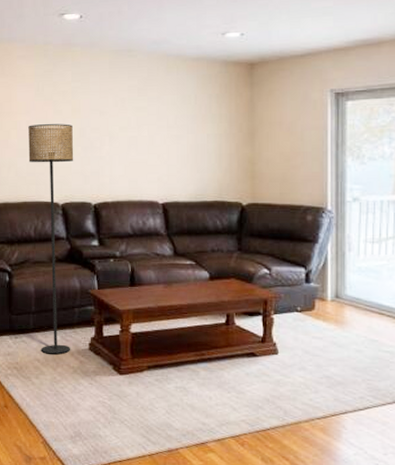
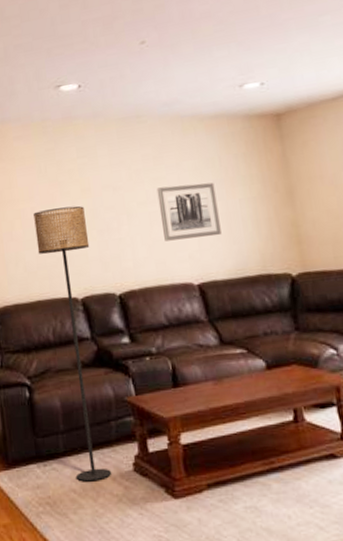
wall art: none [138,116,188,164] -> present [156,182,221,241]

